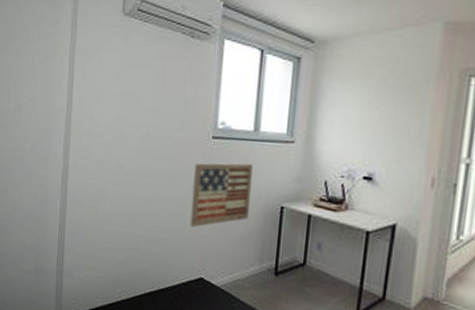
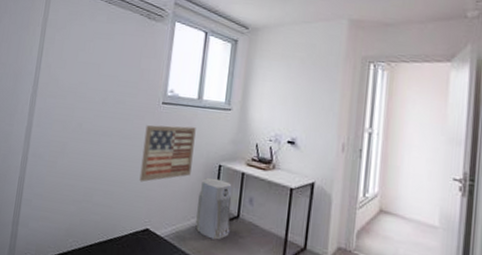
air purifier: none [256,221,297,290] -> present [196,178,232,240]

